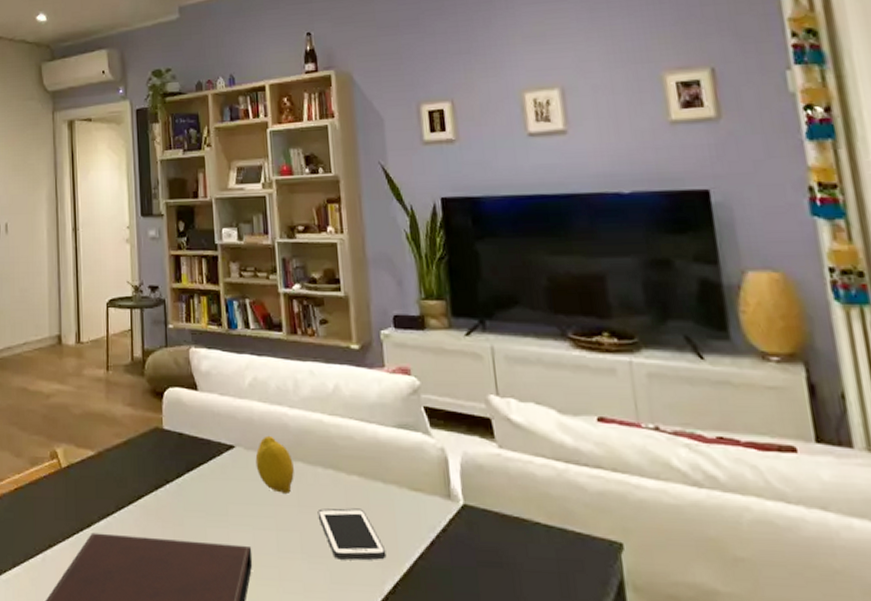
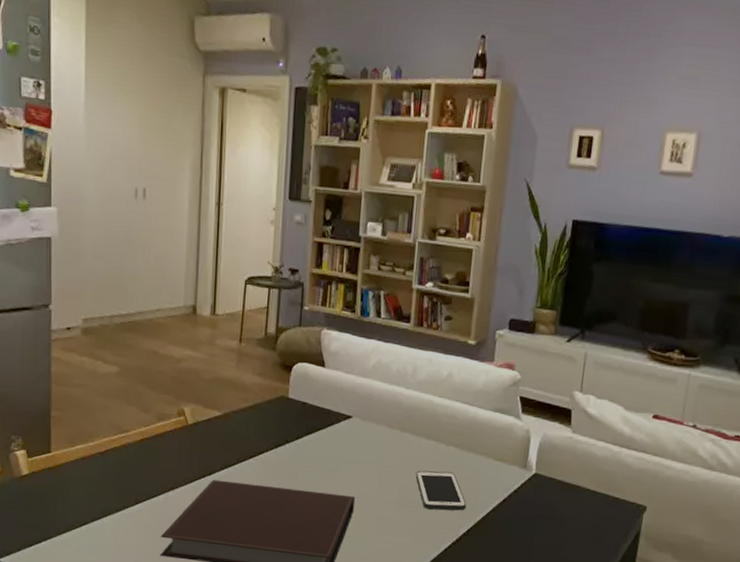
fruit: present [255,435,294,493] -> none [368,410,402,457]

